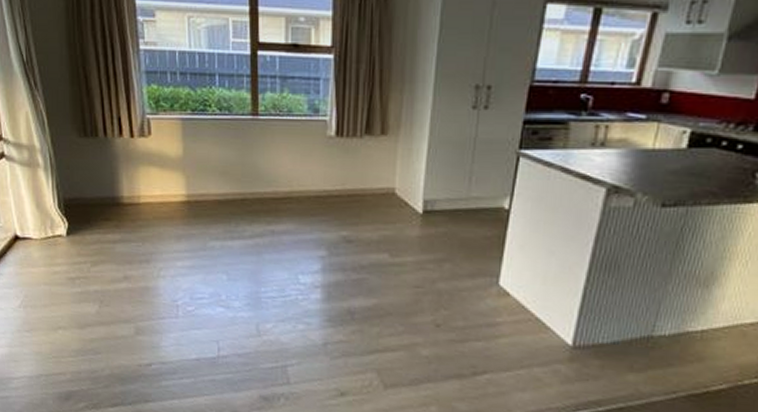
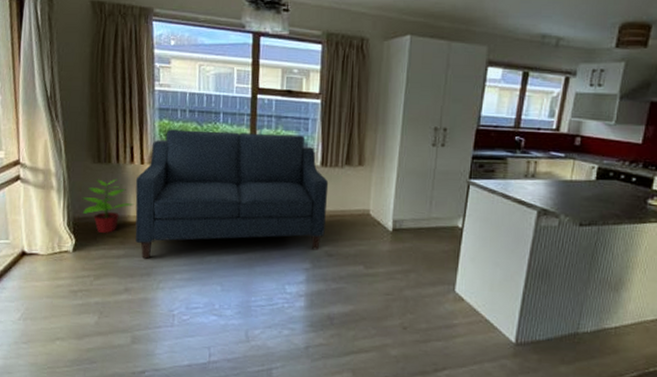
potted plant: none [71,154,127,217] -> present [82,178,135,234]
sofa: none [126,96,346,244] -> present [135,129,329,259]

